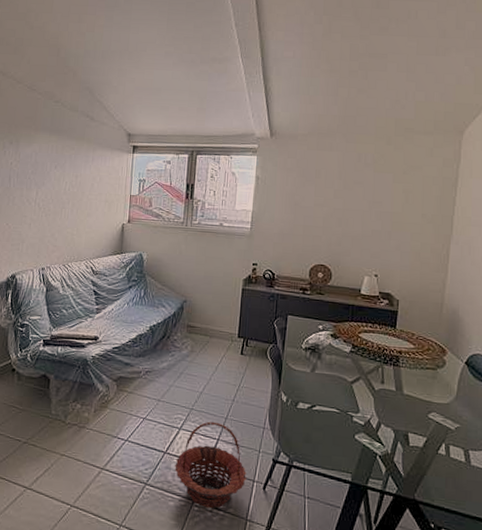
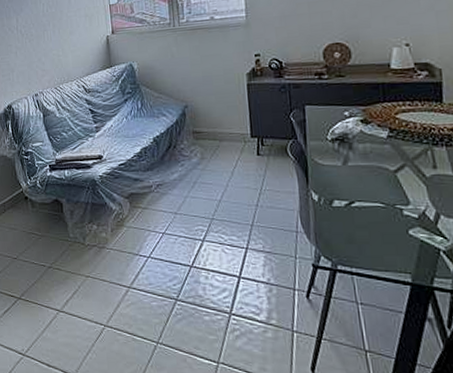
basket: present [175,421,247,509] -> none [204,230,285,321]

